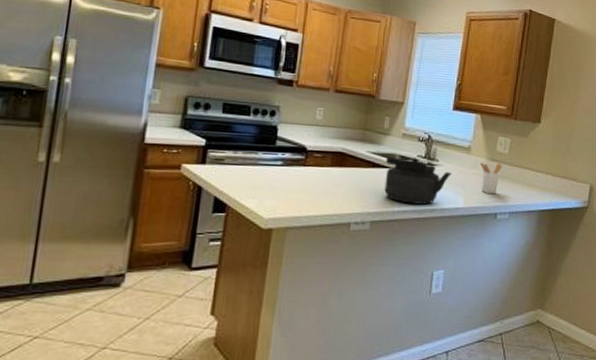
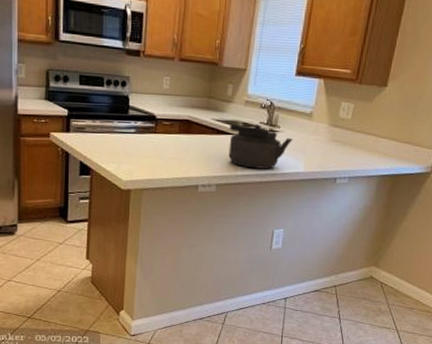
utensil holder: present [479,162,502,195] -> none [321,128,344,160]

